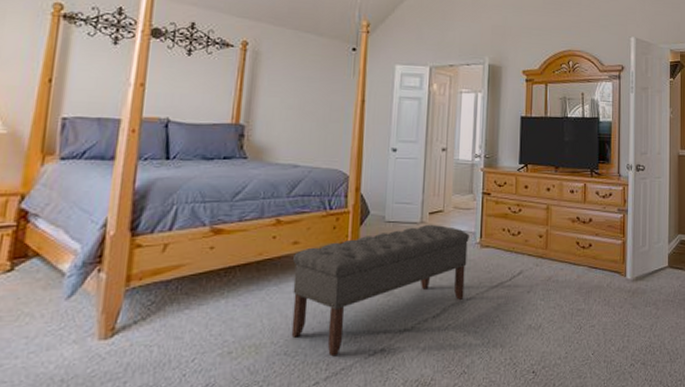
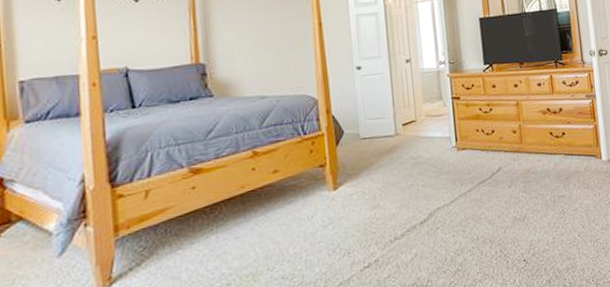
bench: present [291,224,469,357] -> none [275,134,448,274]

